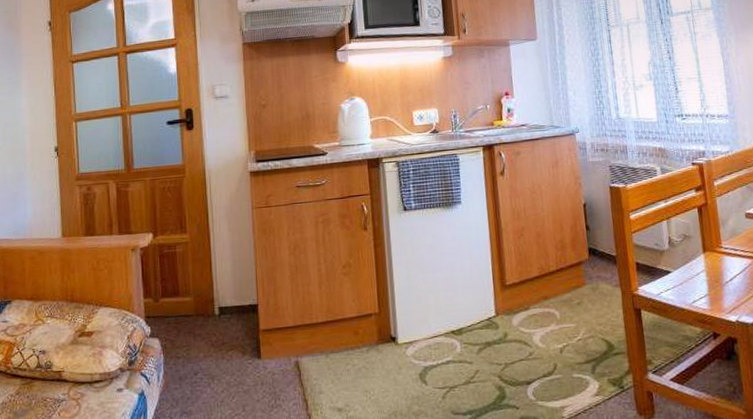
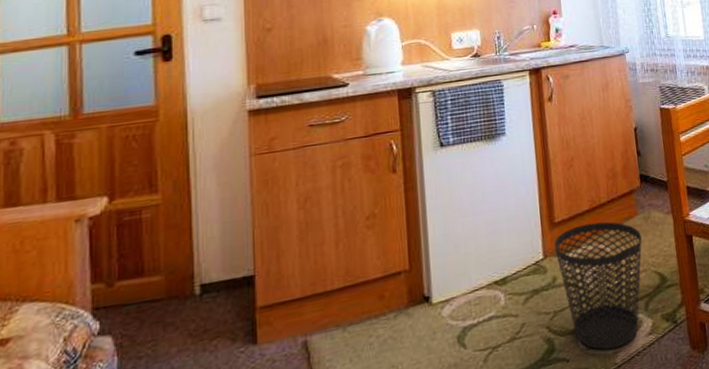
wastebasket: none [506,288,590,404] -> present [554,222,642,350]

